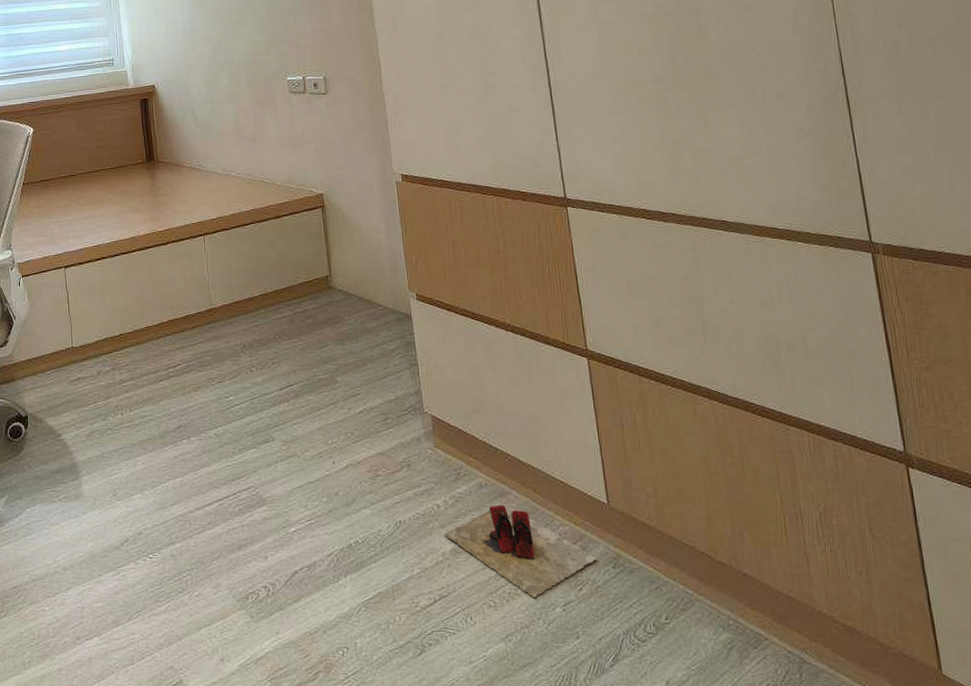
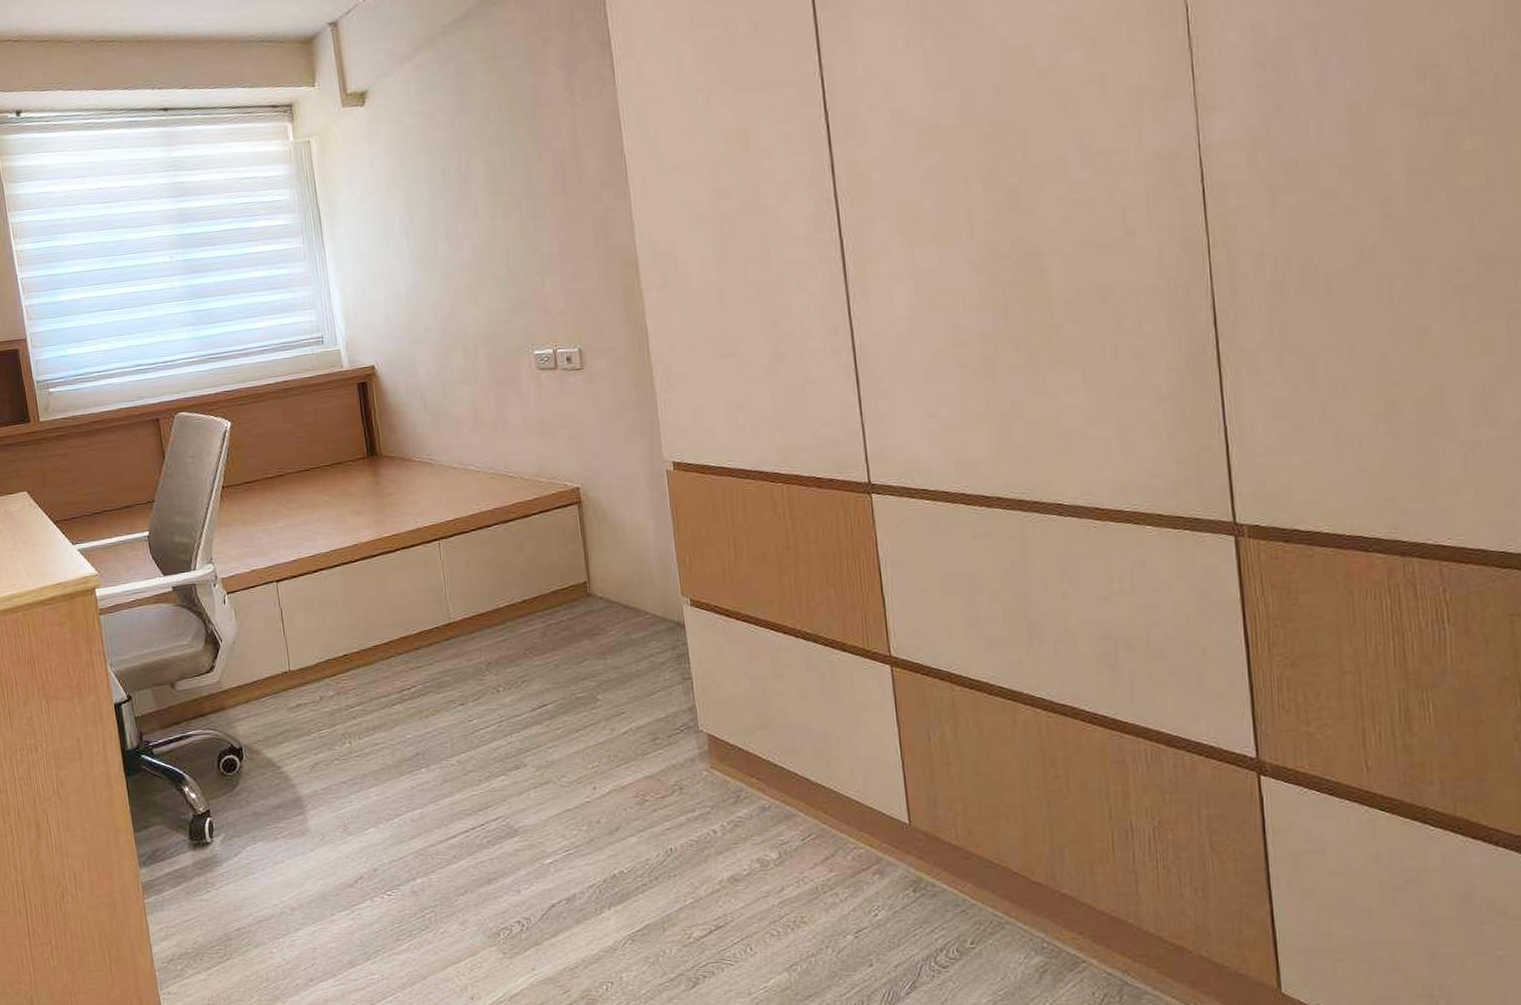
slippers: present [444,503,597,598] -> none [721,826,895,926]

